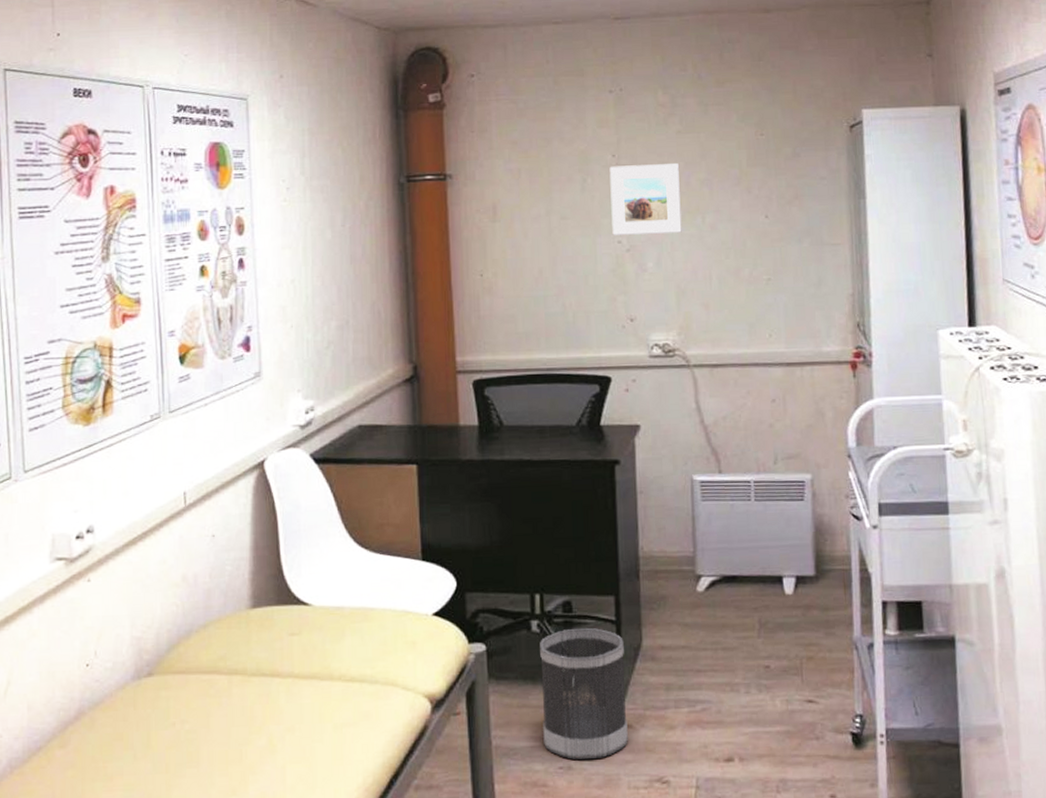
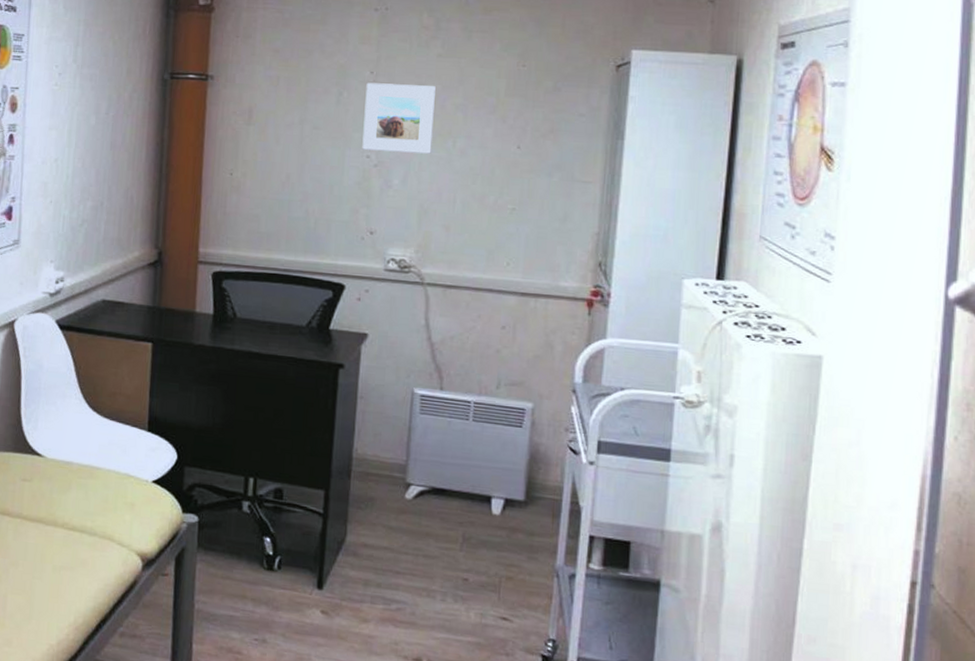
wastebasket: present [540,627,628,759] -> none [242,514,329,638]

